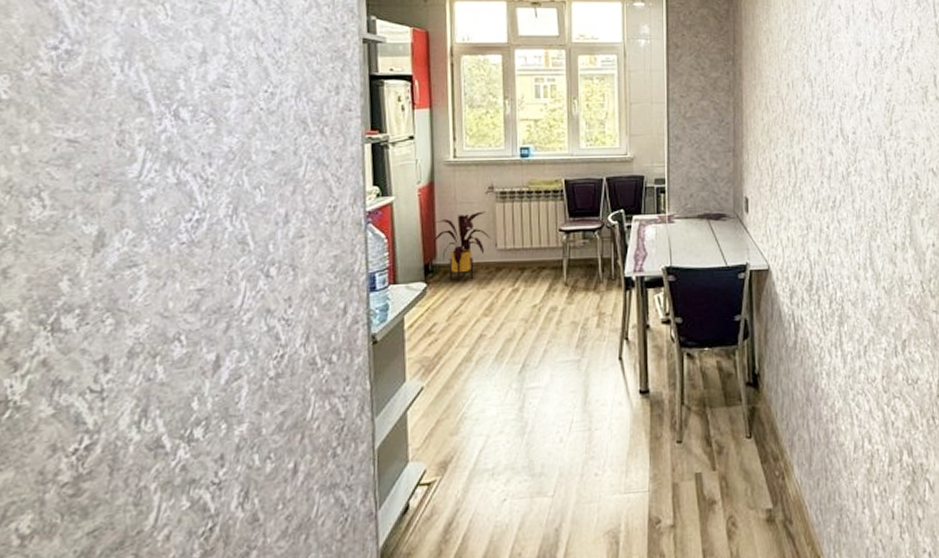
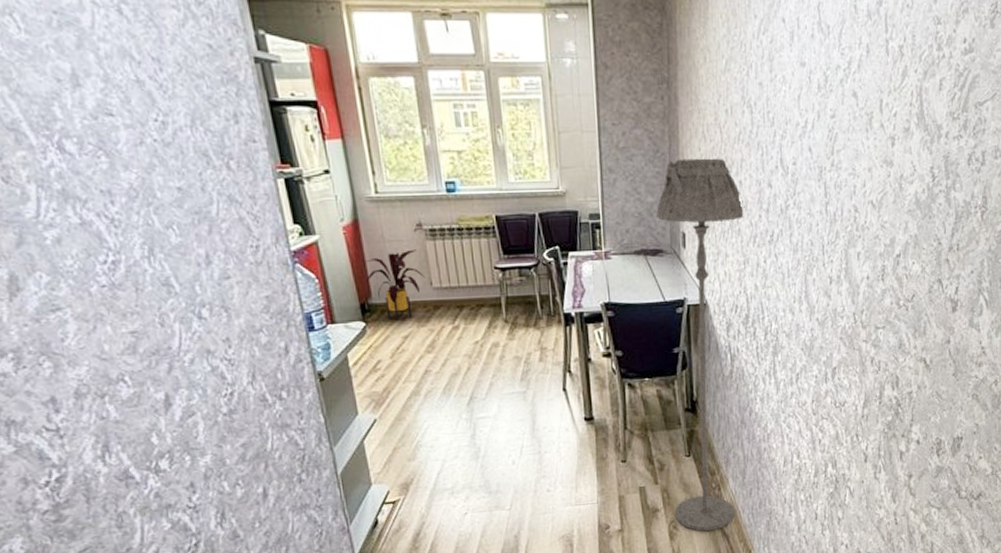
floor lamp: none [720,127,807,530] -> present [656,158,745,531]

